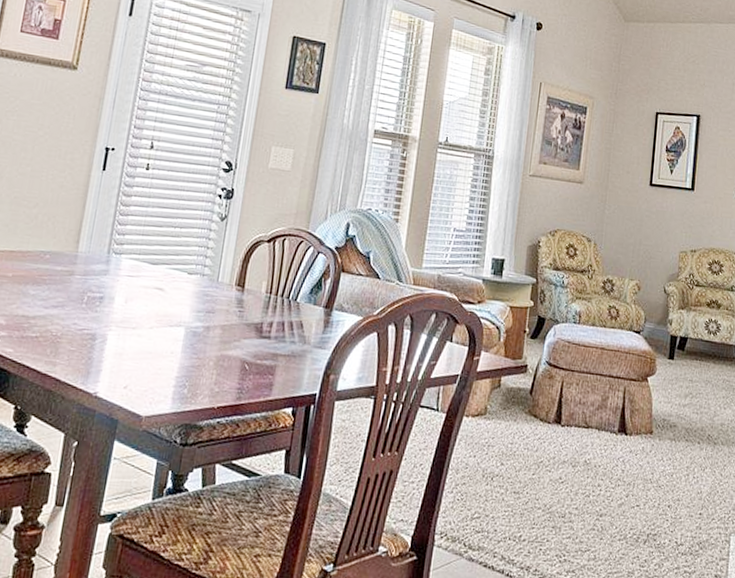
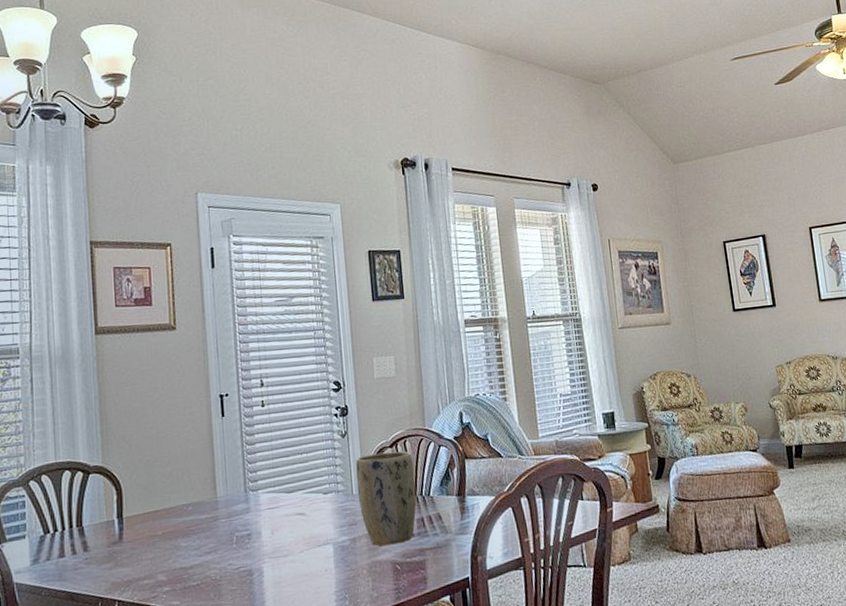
plant pot: none [221,244,288,343] -> present [356,451,417,546]

